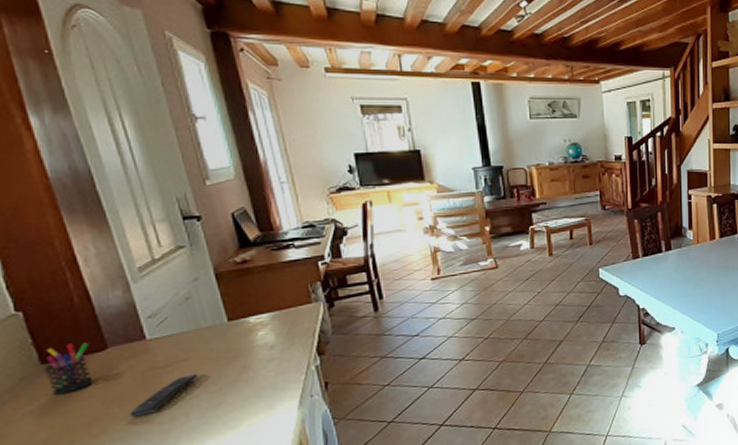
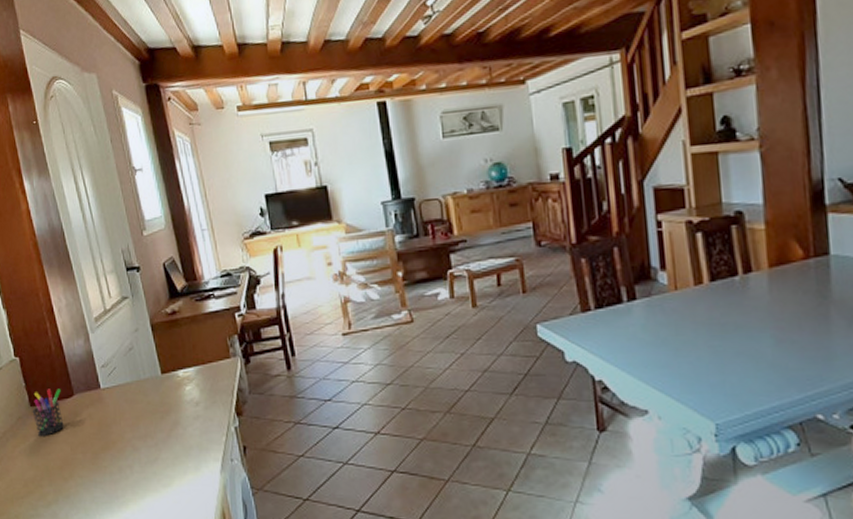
remote control: present [130,372,198,417] -> none [89,425,139,464]

